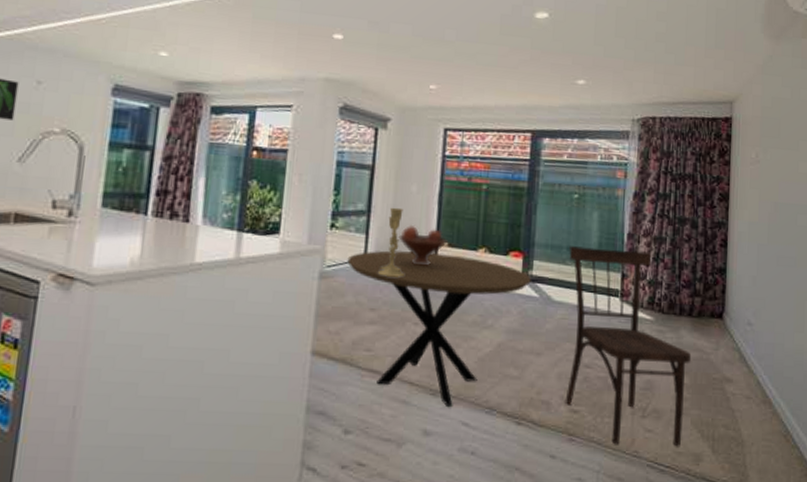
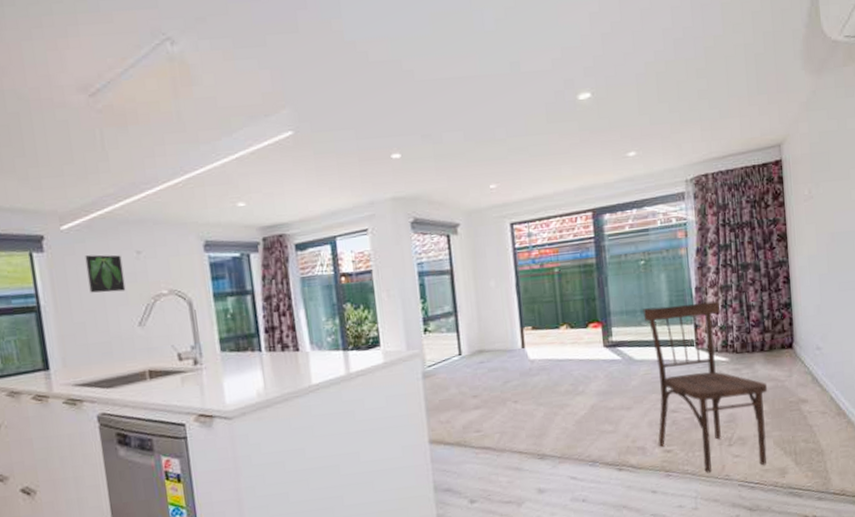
dining table: present [347,250,531,408] -> none [444,335,612,467]
candlestick: present [378,207,404,278] -> none [474,303,497,366]
fruit bowl: present [398,224,448,266] -> none [486,316,531,352]

